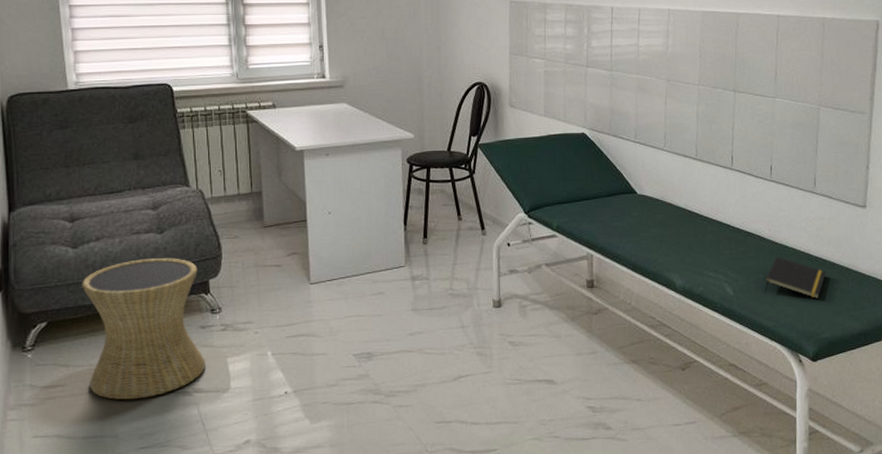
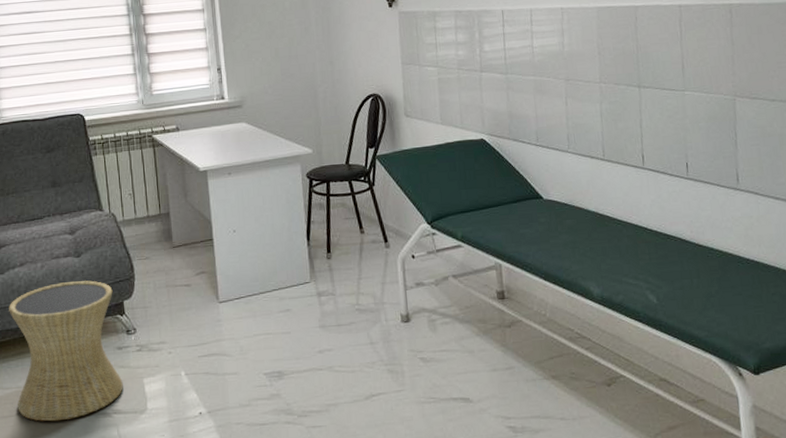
notepad: present [764,256,826,300] -> none [690,260,761,306]

